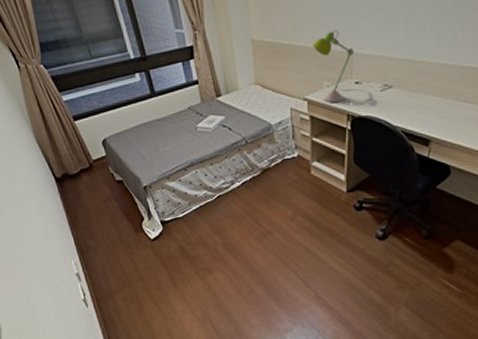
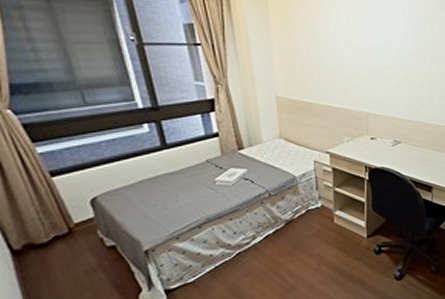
desk lamp: present [313,30,375,105] -> none [334,93,388,158]

